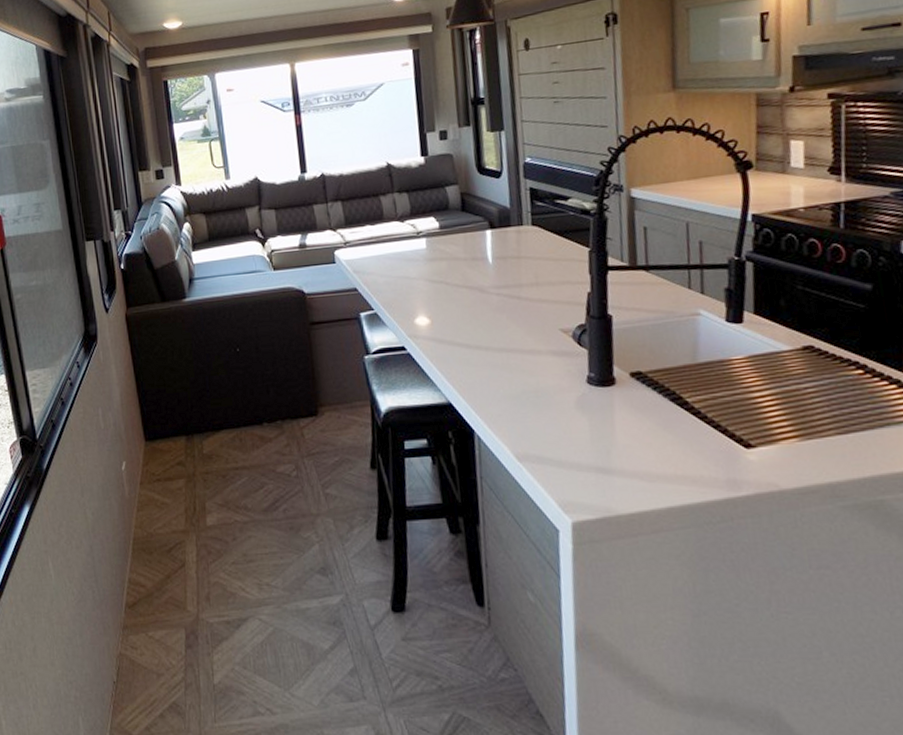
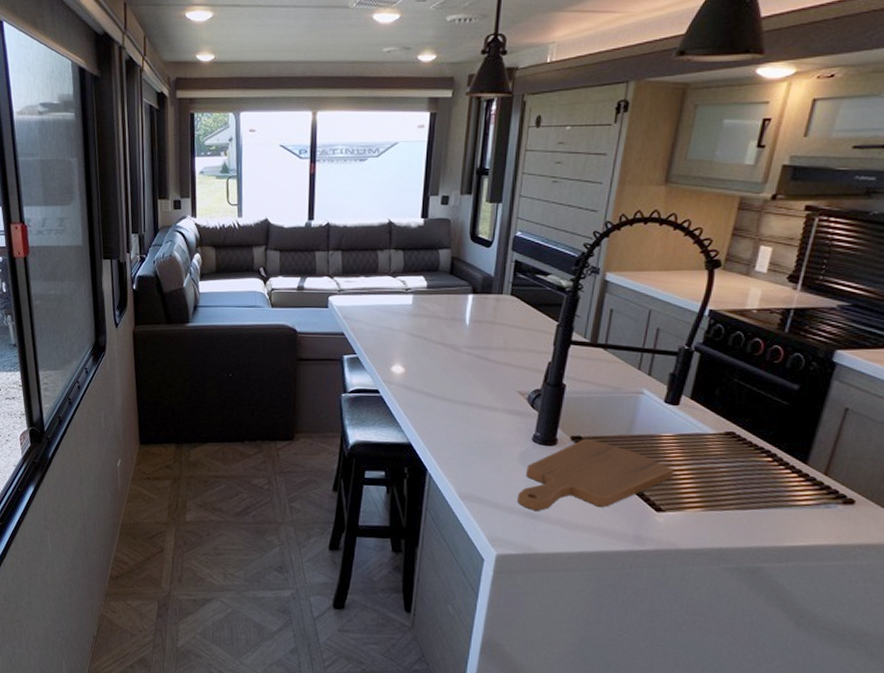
cutting board: none [583,373,756,464] -> present [517,438,674,511]

